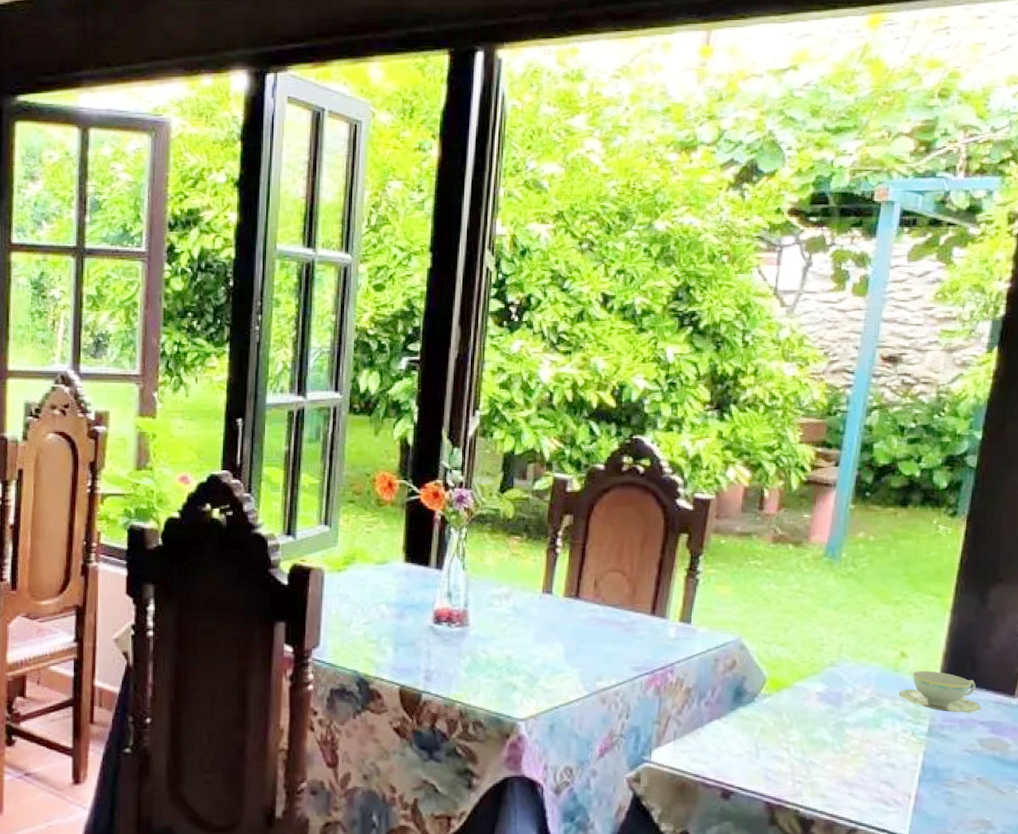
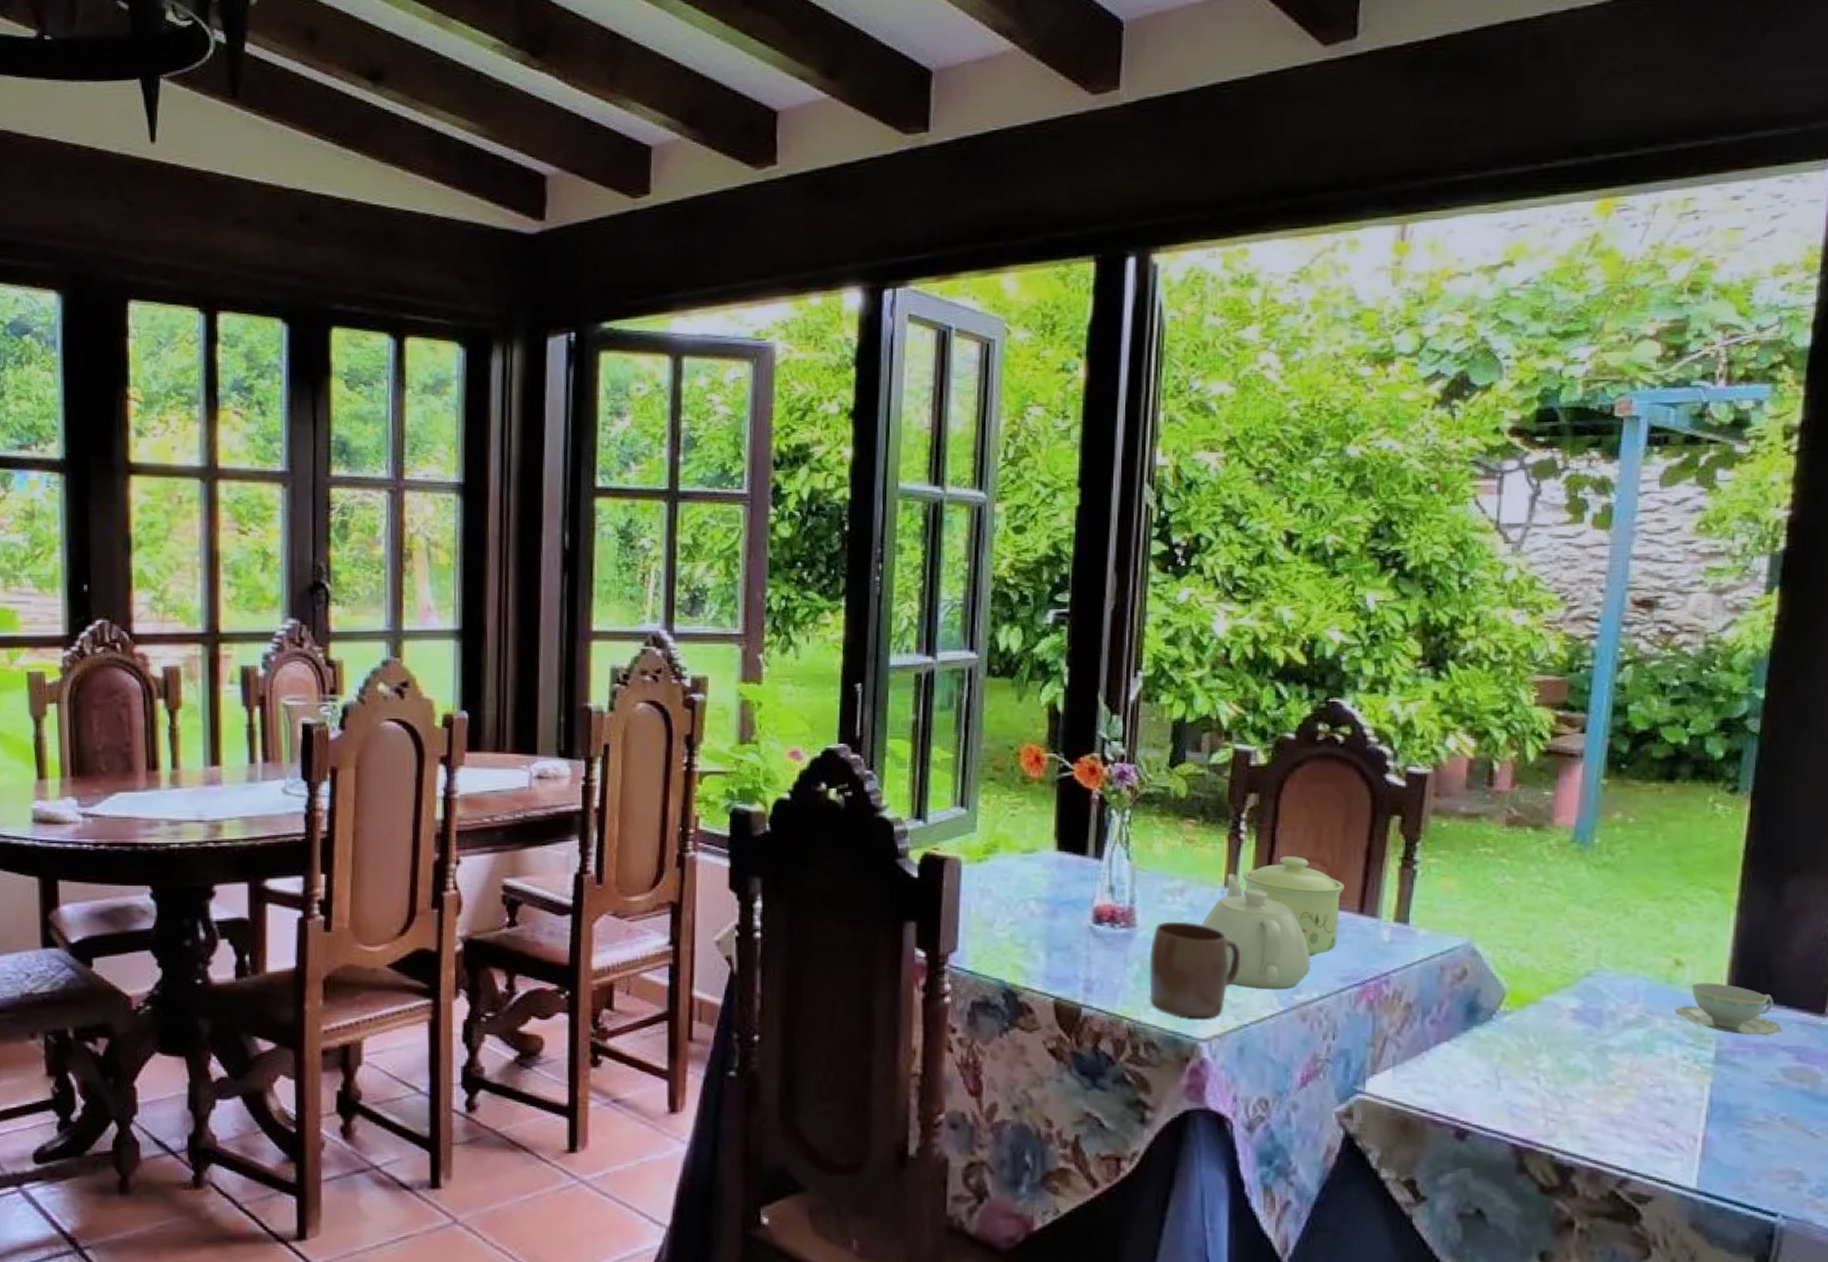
mug: none [478,621,554,701] -> present [1149,921,1241,1018]
teapot: none [522,581,611,678] -> present [1200,873,1310,990]
sugar bowl: none [557,567,640,650] -> present [1242,856,1344,956]

